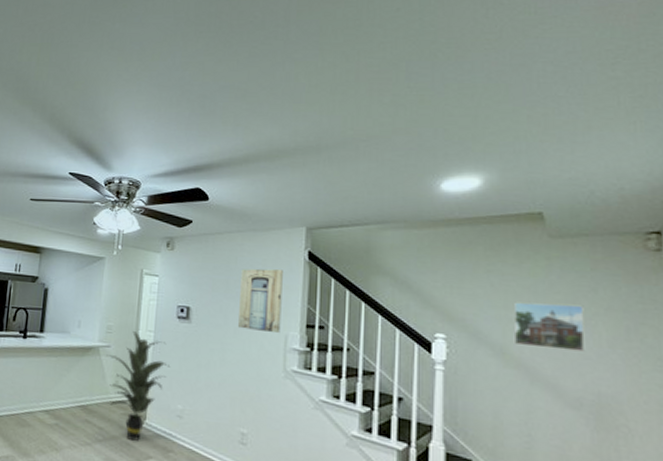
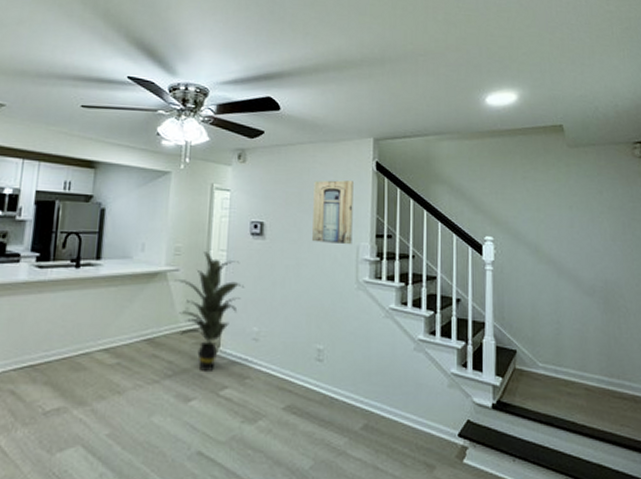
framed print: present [513,301,586,352] -> none [544,204,596,245]

